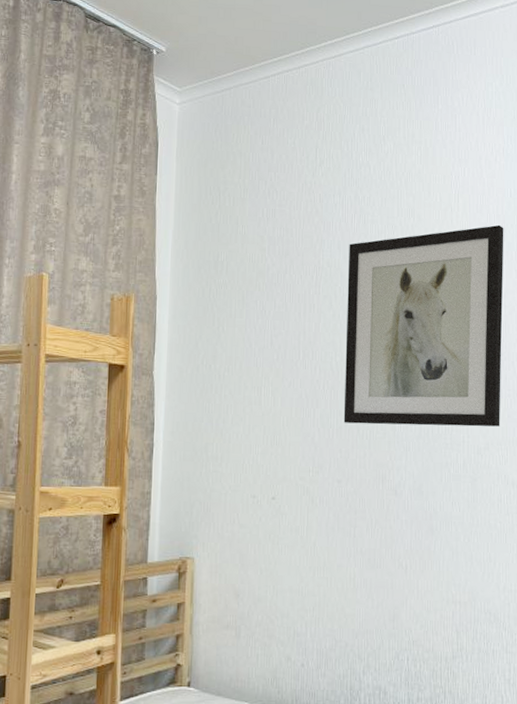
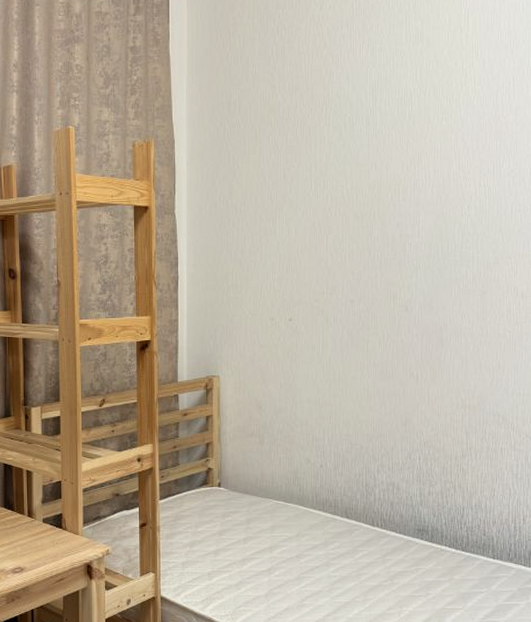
wall art: present [343,224,504,427] -> none [355,41,516,247]

